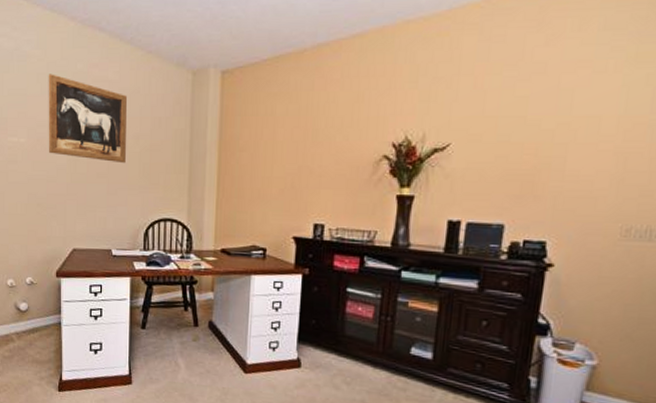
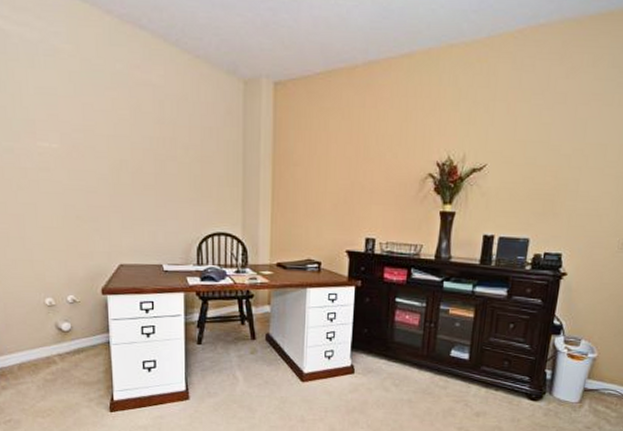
wall art: present [48,74,127,164] -> none [82,72,175,175]

